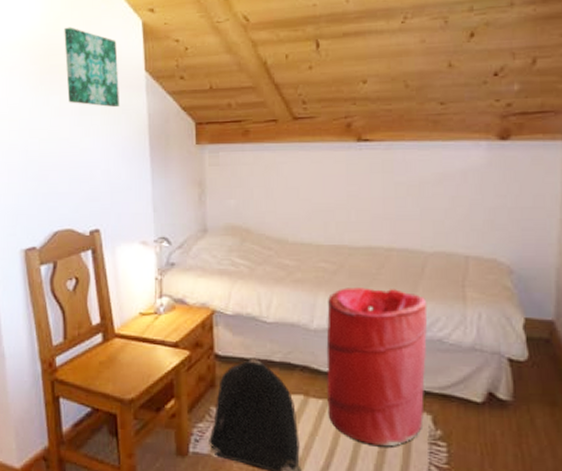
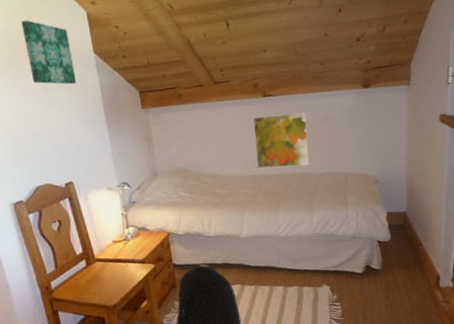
laundry hamper: present [326,288,428,447] -> none [252,202,324,312]
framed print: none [340,166,416,240] -> present [252,113,309,169]

